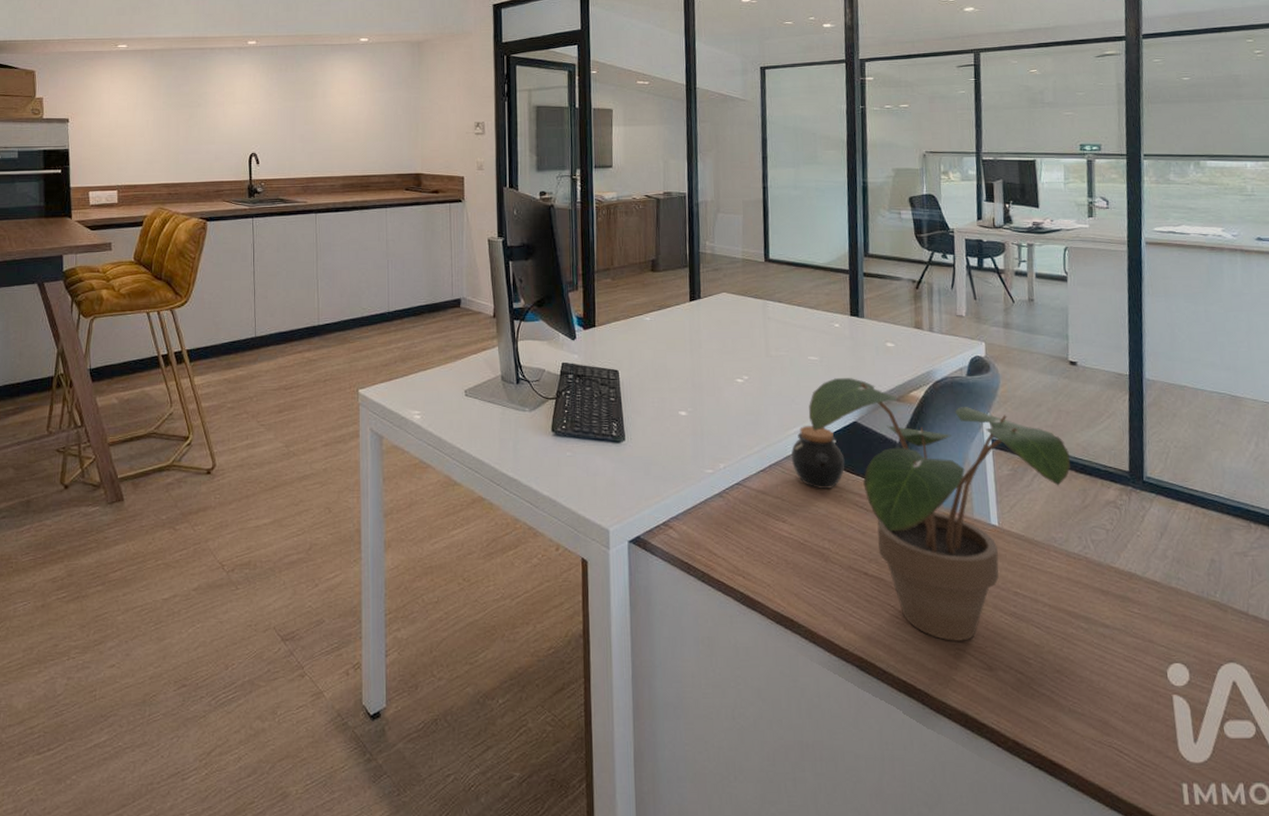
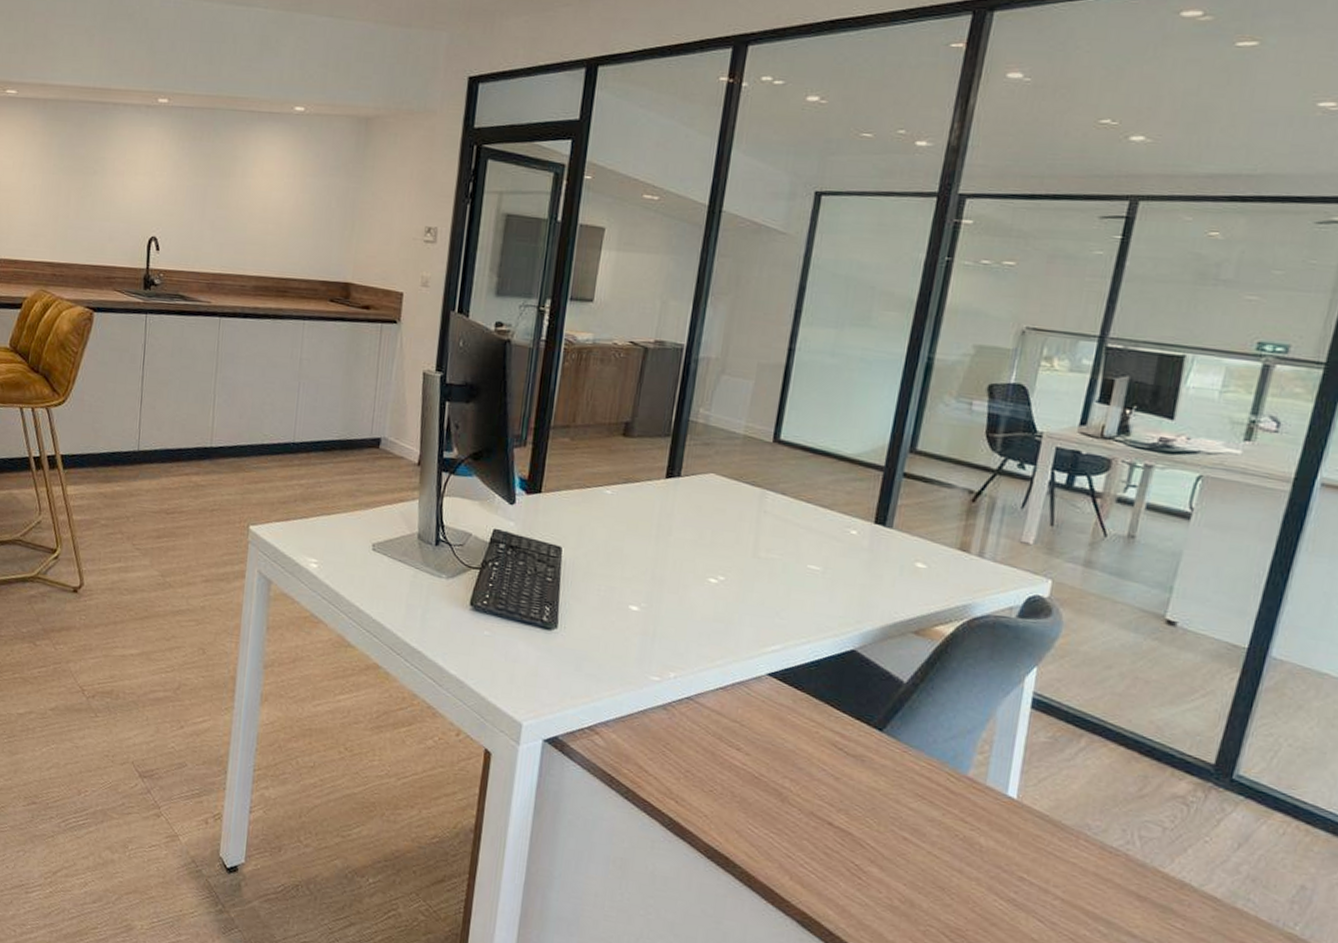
jar: present [790,426,845,489] -> none [761,645,831,722]
potted plant: present [808,378,1071,641] -> none [793,595,1136,919]

